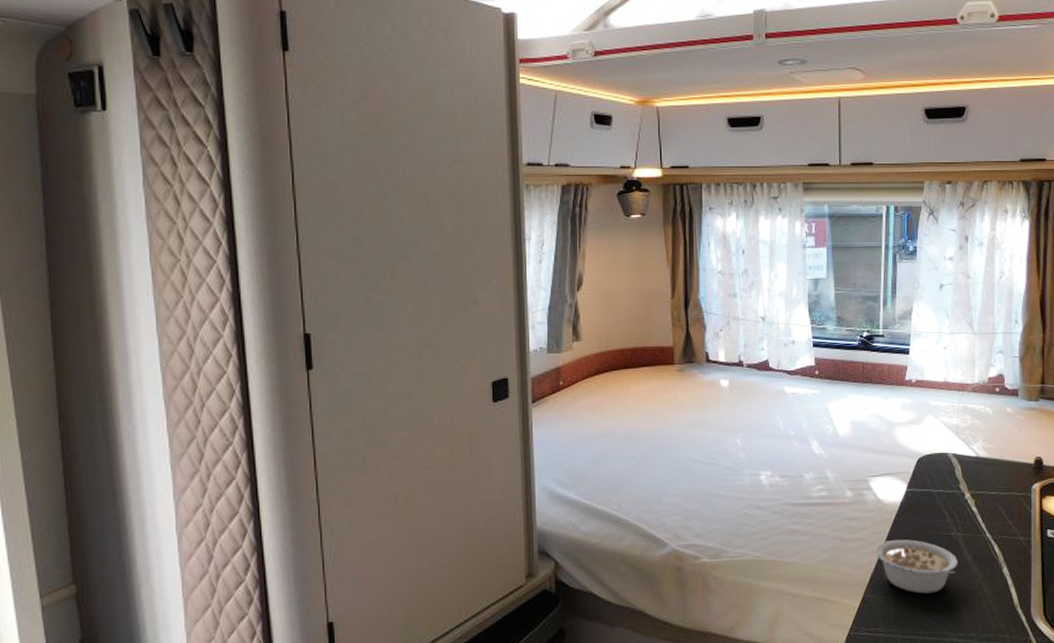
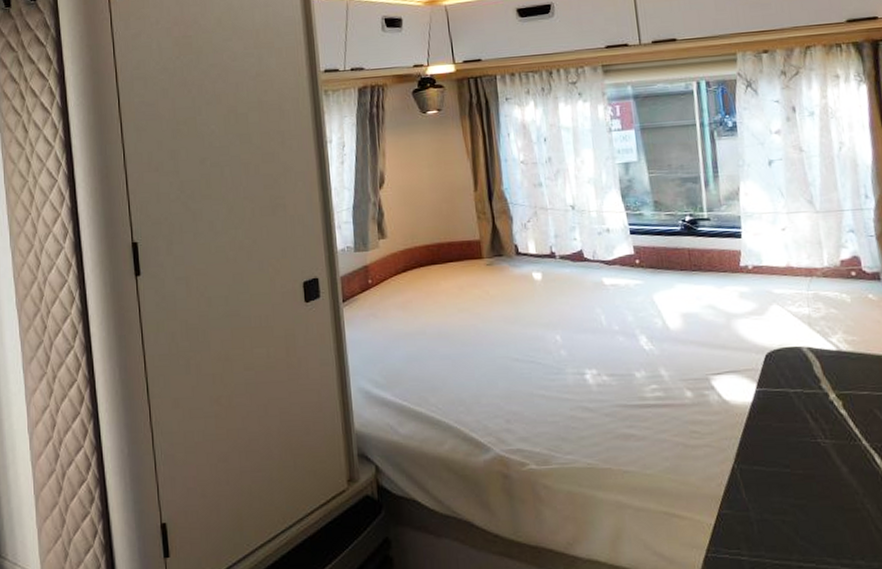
legume: present [875,539,958,594] -> none [726,446,831,511]

